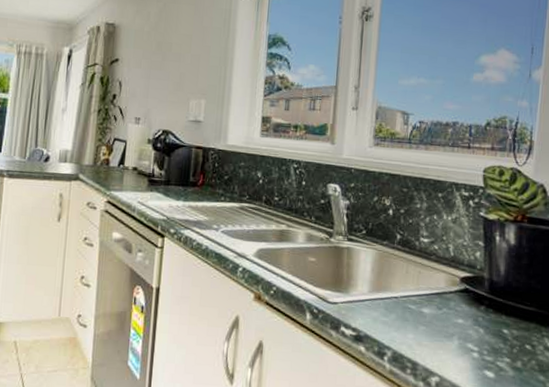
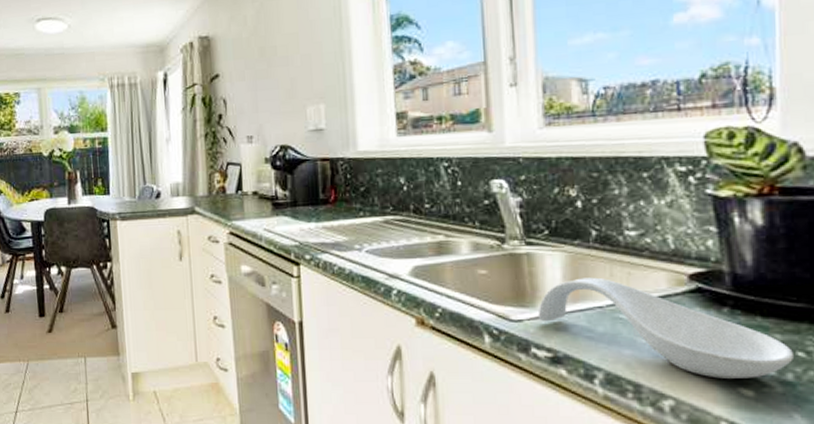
spoon rest: none [349,272,523,364] -> present [537,277,793,379]

